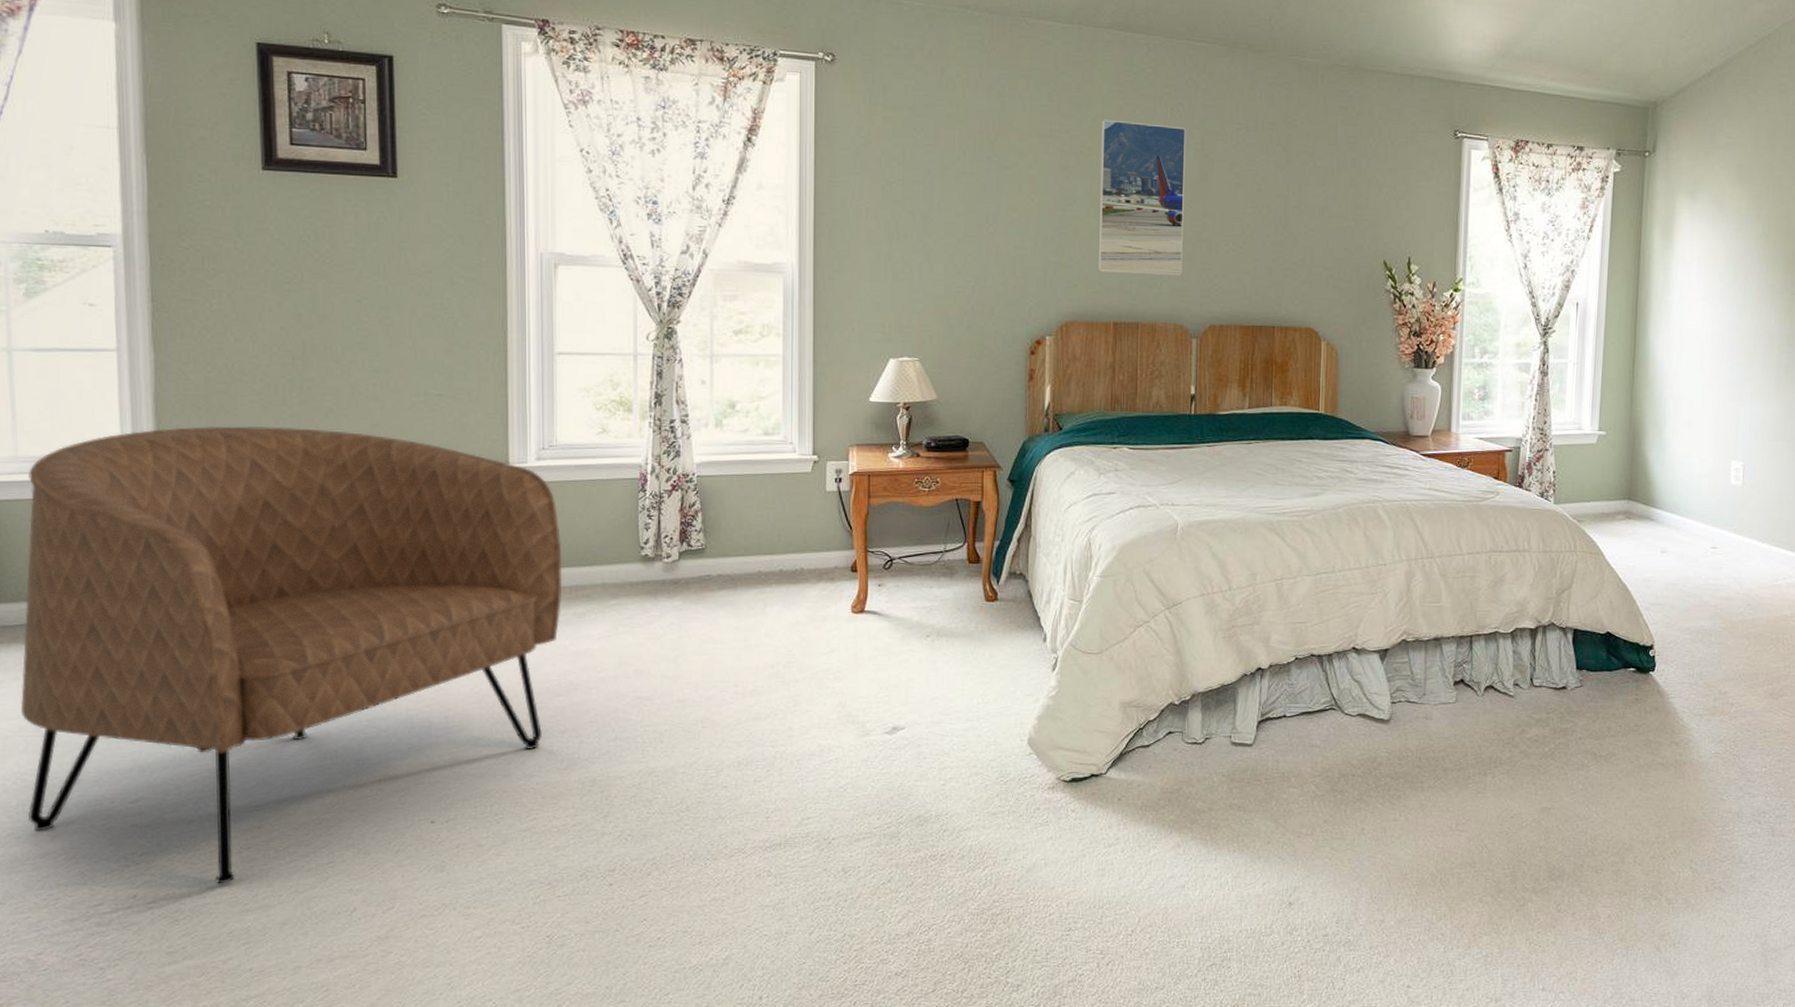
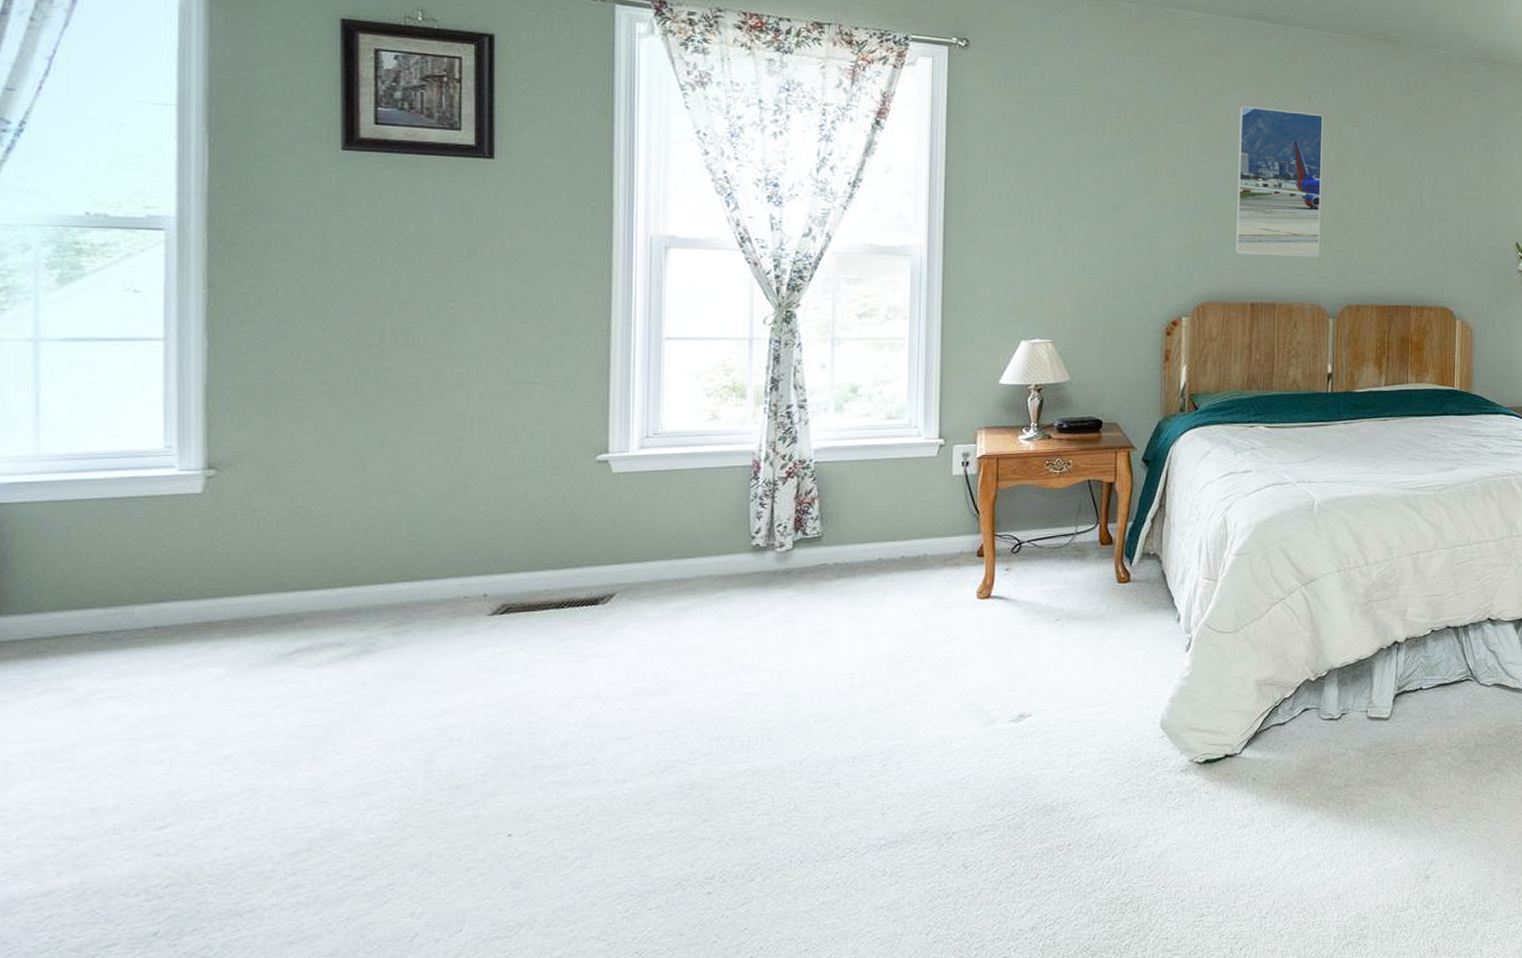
armchair: present [21,425,562,884] -> none [29,418,665,915]

